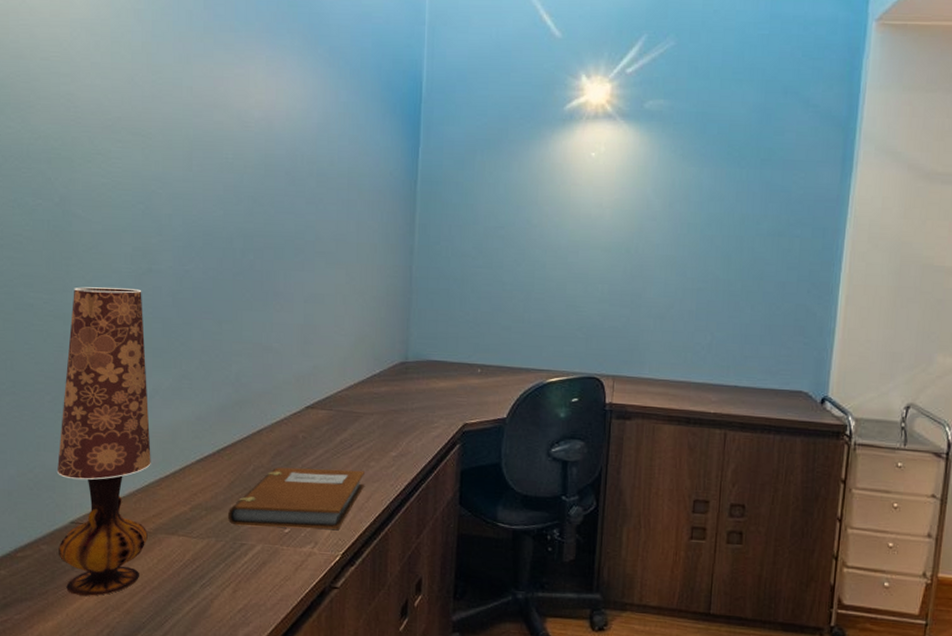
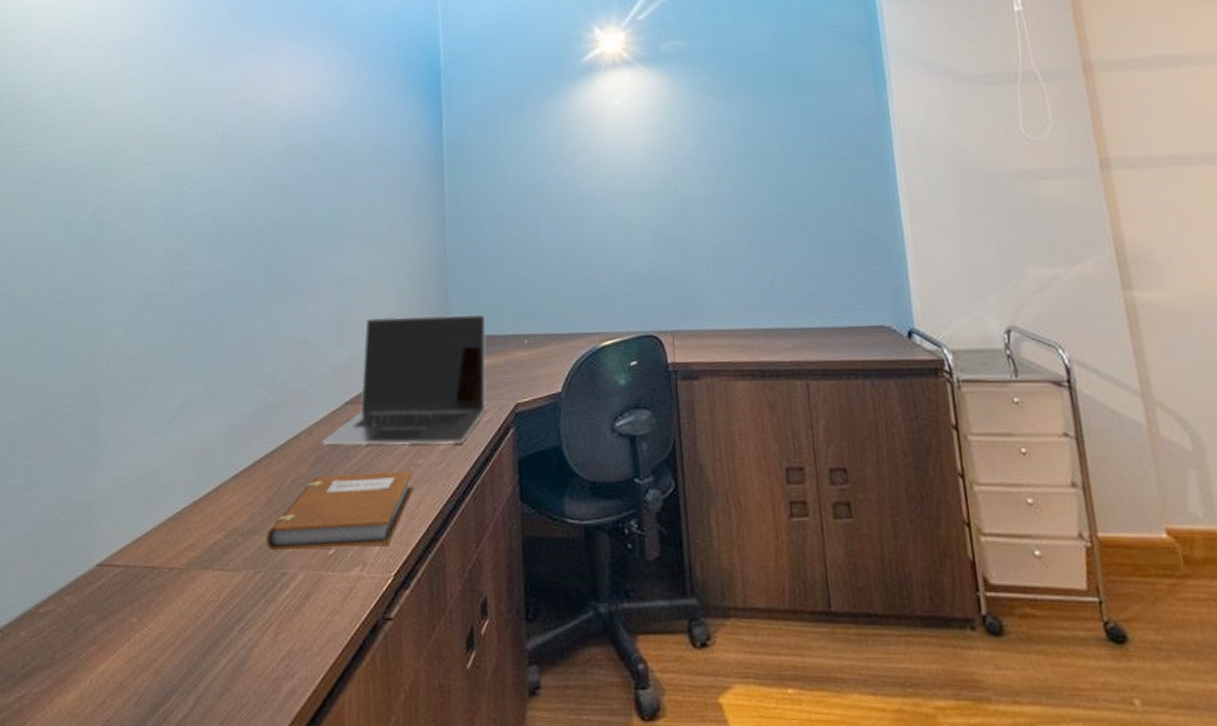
table lamp: present [56,287,151,596] -> none [83,293,183,656]
laptop: none [282,334,444,453] -> present [321,314,487,445]

